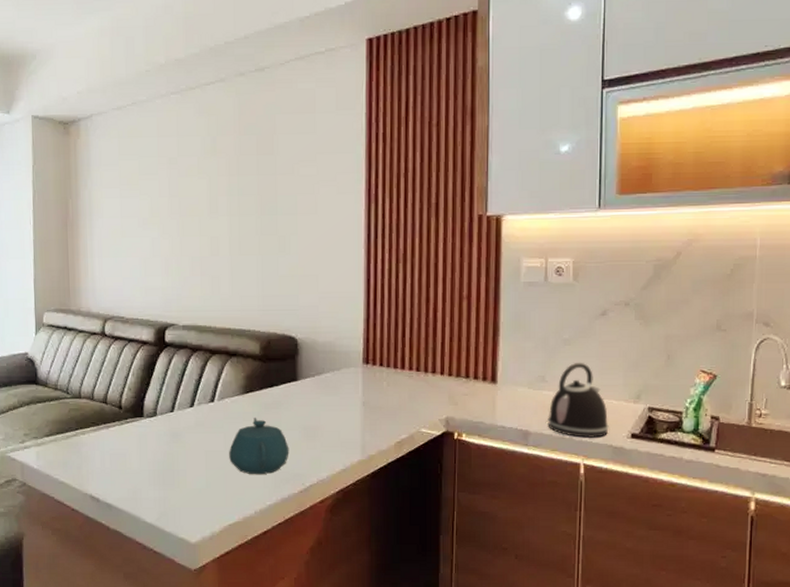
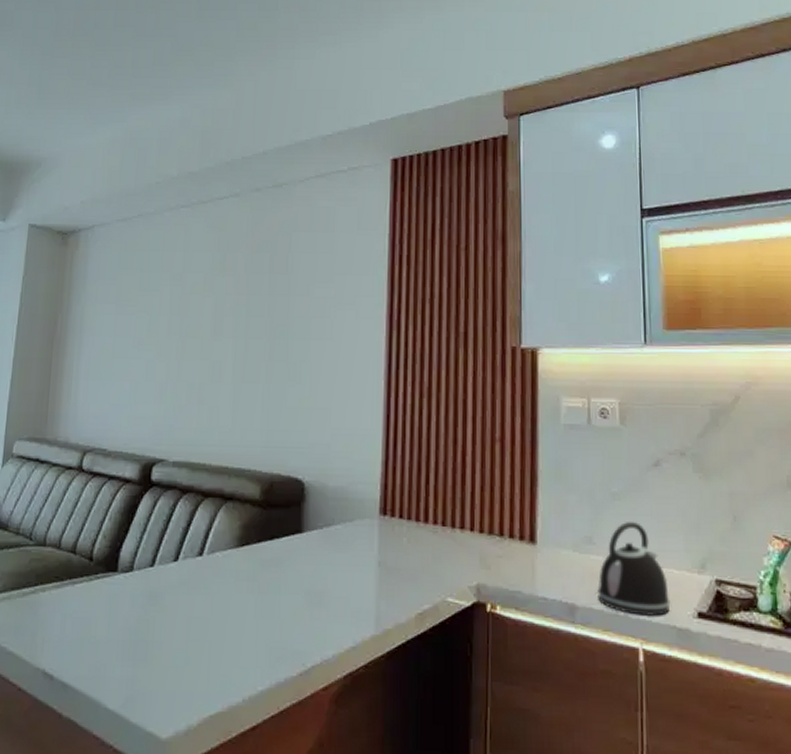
teapot: present [229,418,289,475] -> none [216,577,289,651]

